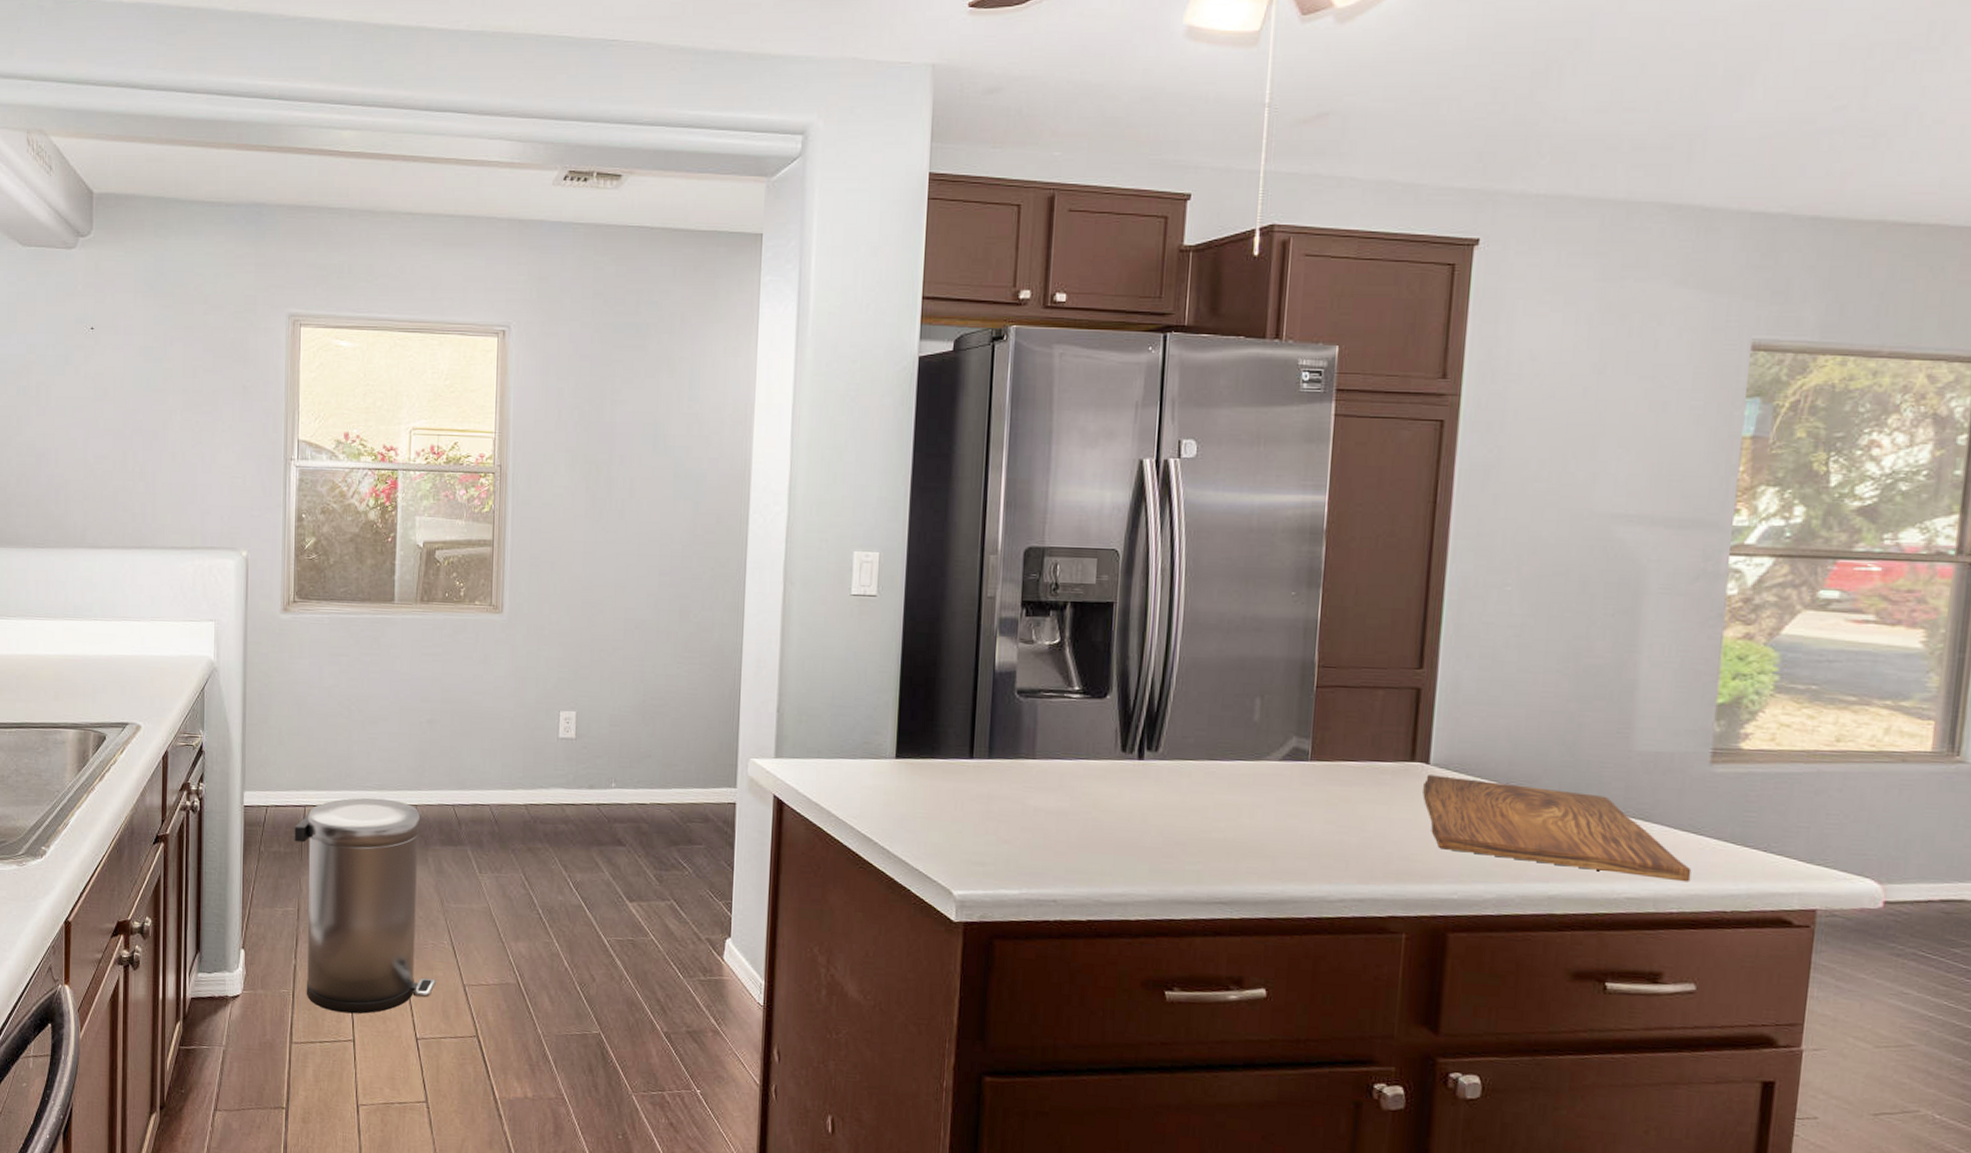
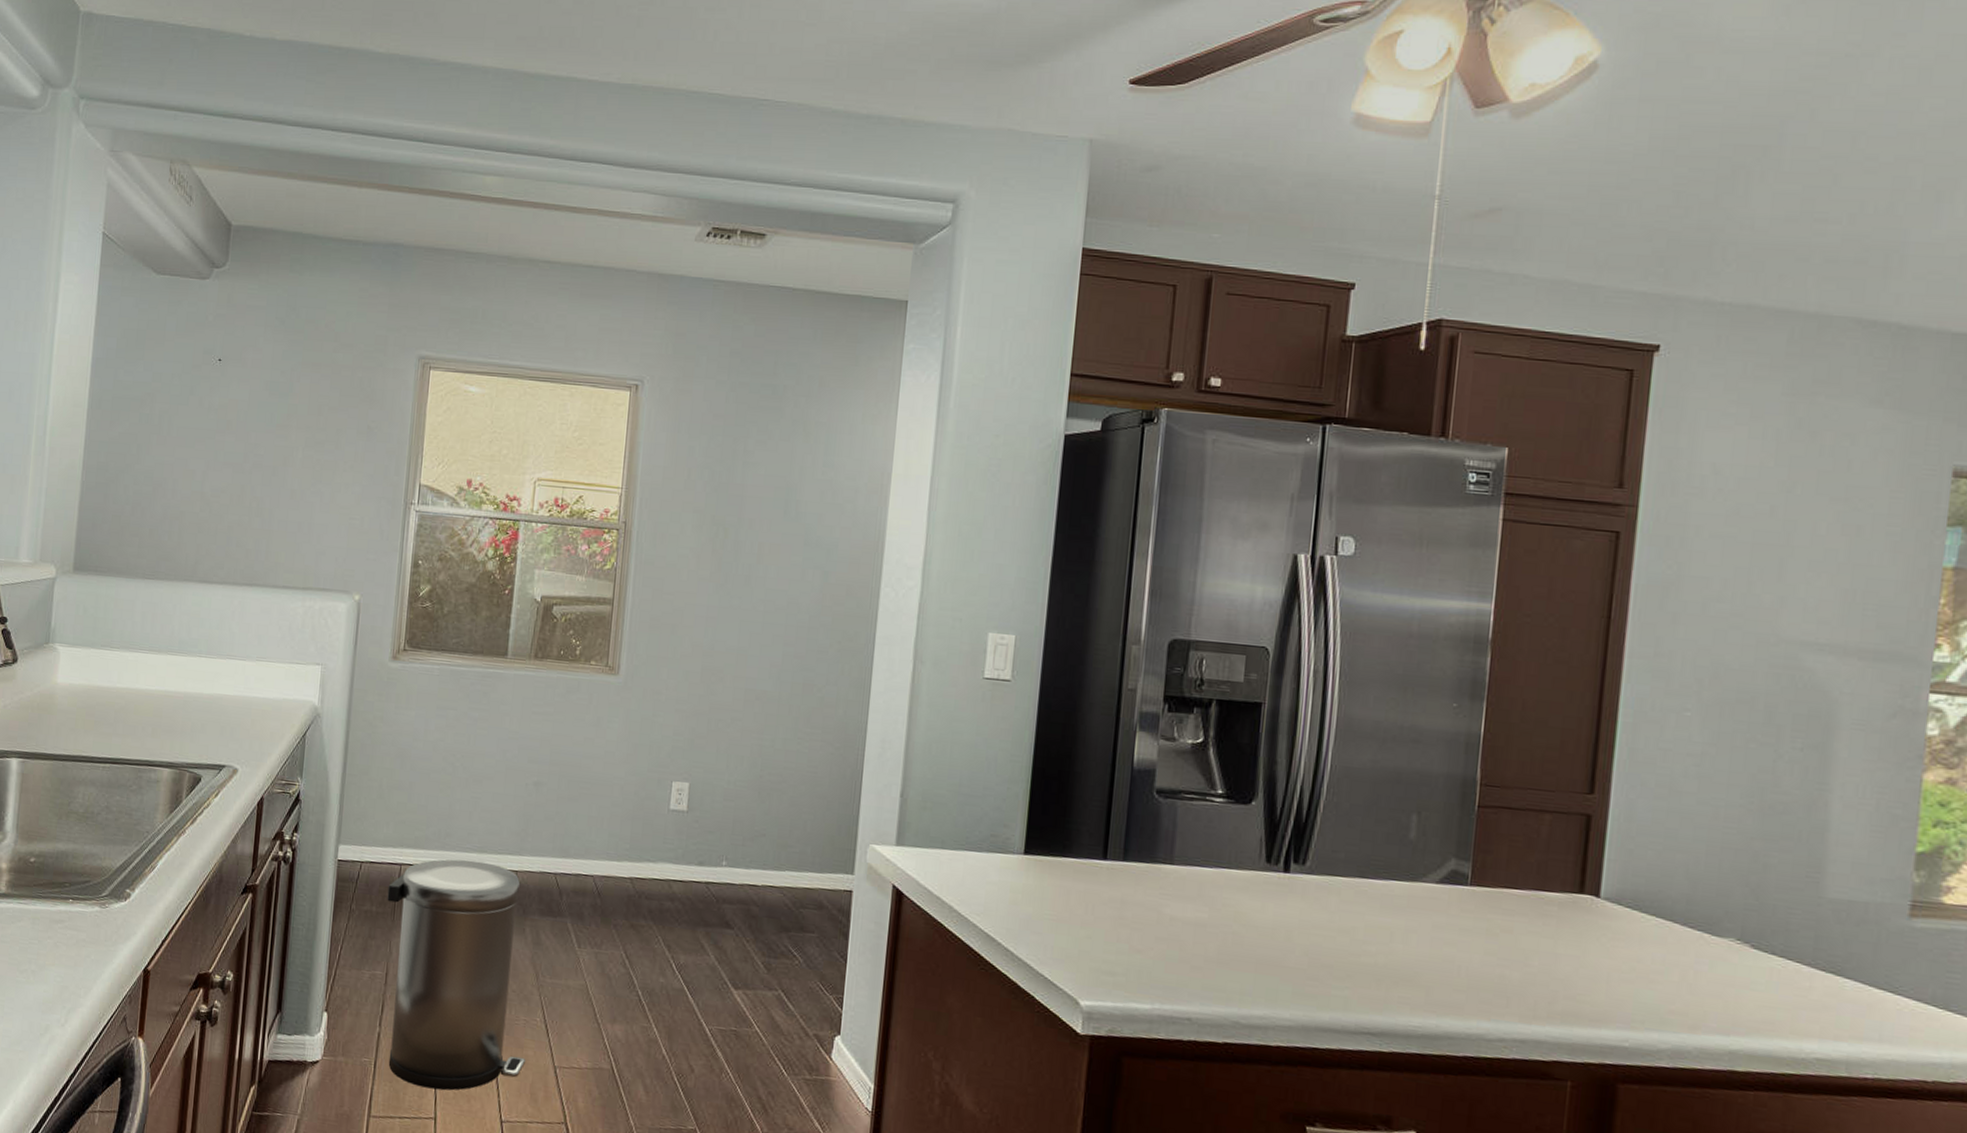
cutting board: present [1423,775,1692,882] -> none [1592,909,1888,1046]

